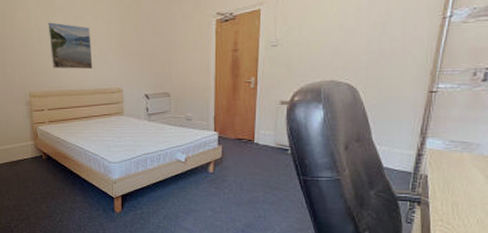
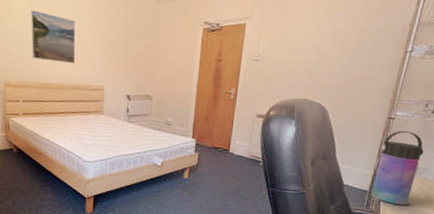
water bottle: none [416,103,475,186] -> present [371,130,424,206]

